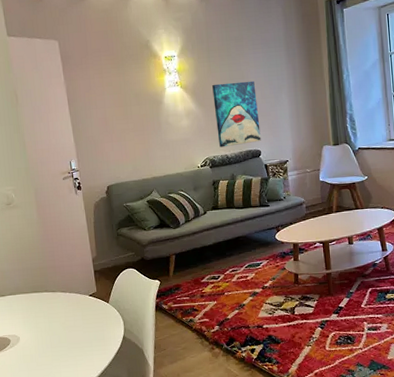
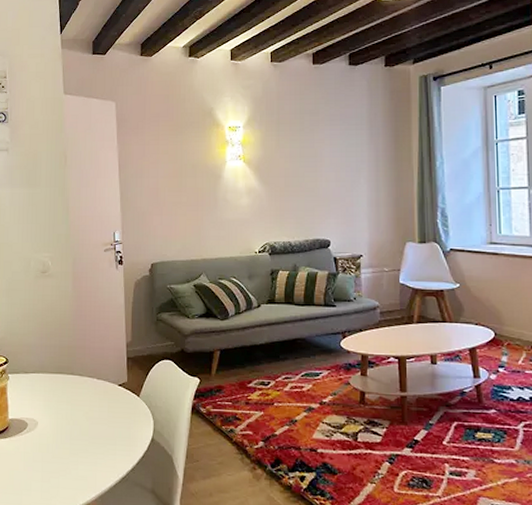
wall art: present [212,80,261,148] -> none [279,160,332,233]

